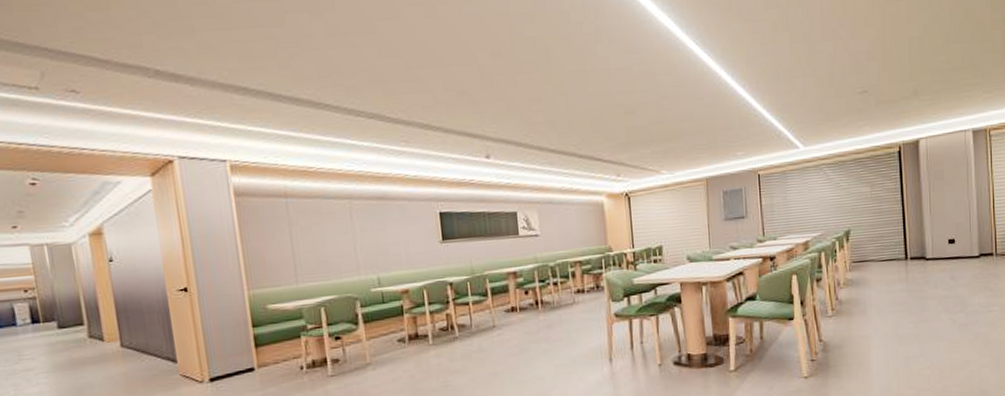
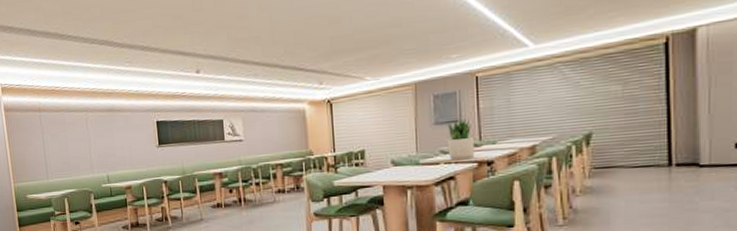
planter: none [736,215,760,256] -> present [447,118,475,161]

